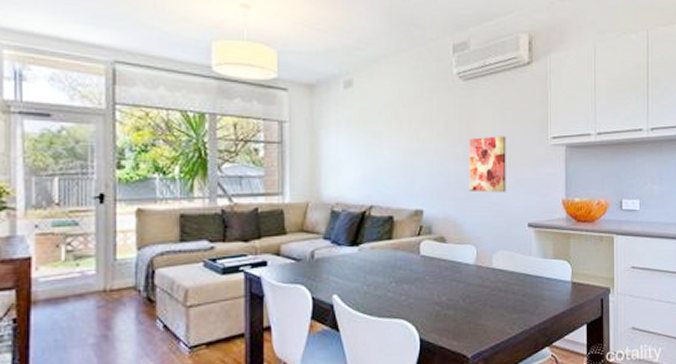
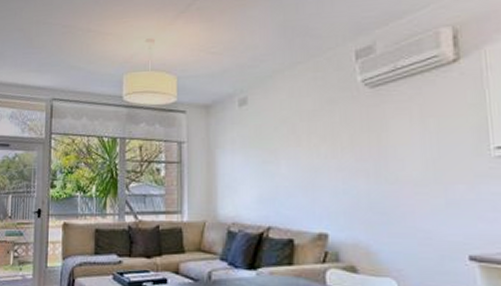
wall art: present [469,136,506,193] -> none [381,148,434,216]

